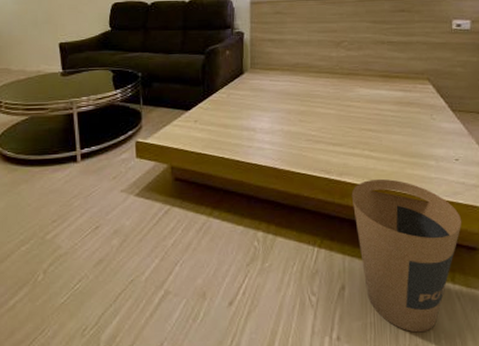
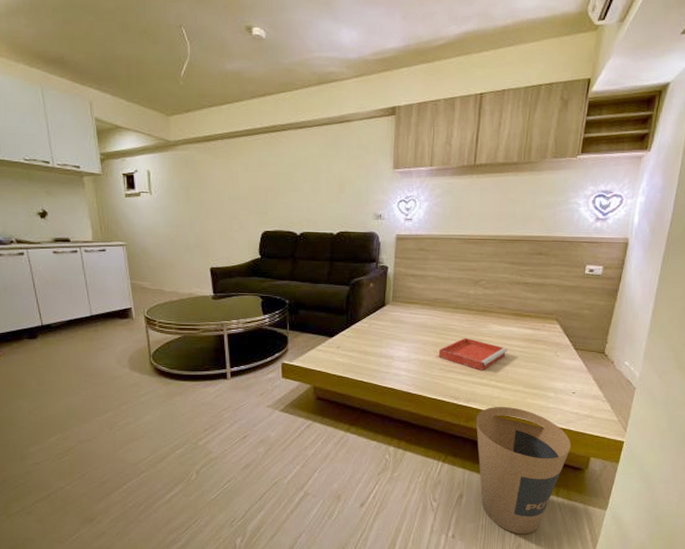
tray: none [304,103,378,140] -> present [438,337,507,371]

